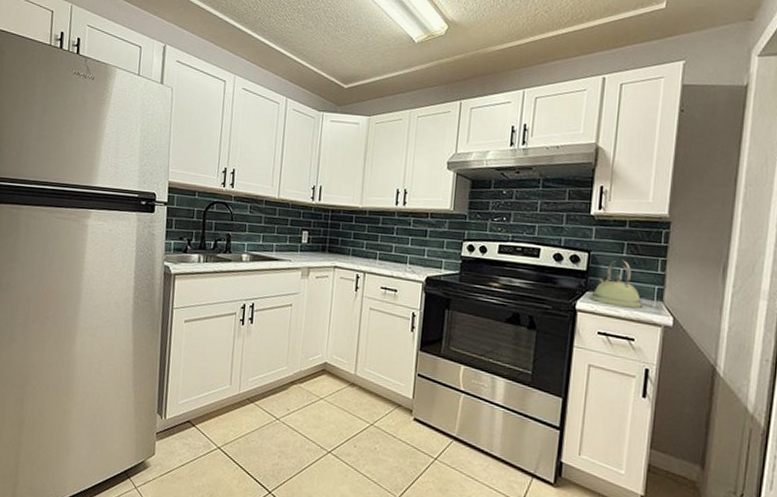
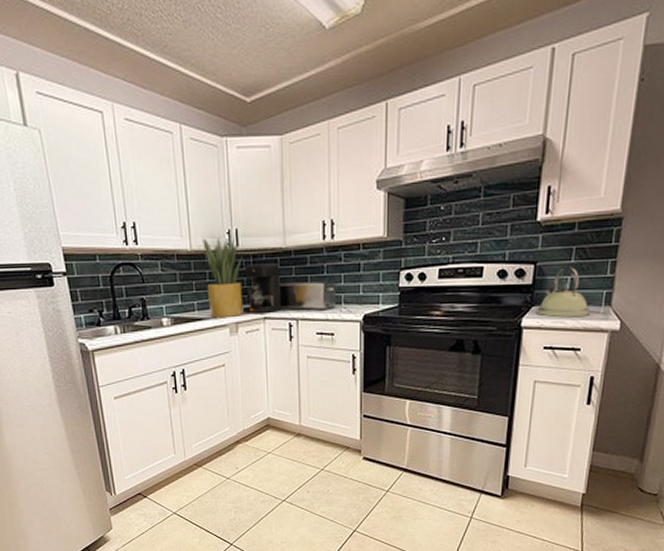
planter: none [286,189,323,262] -> present [201,237,243,319]
coffee maker: none [315,217,355,263] -> present [242,263,282,314]
toaster: none [350,238,404,268] -> present [278,281,336,311]

